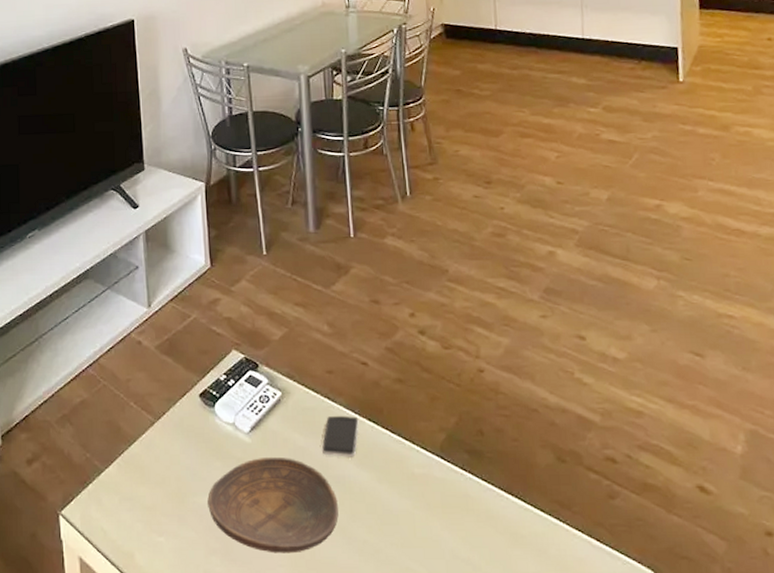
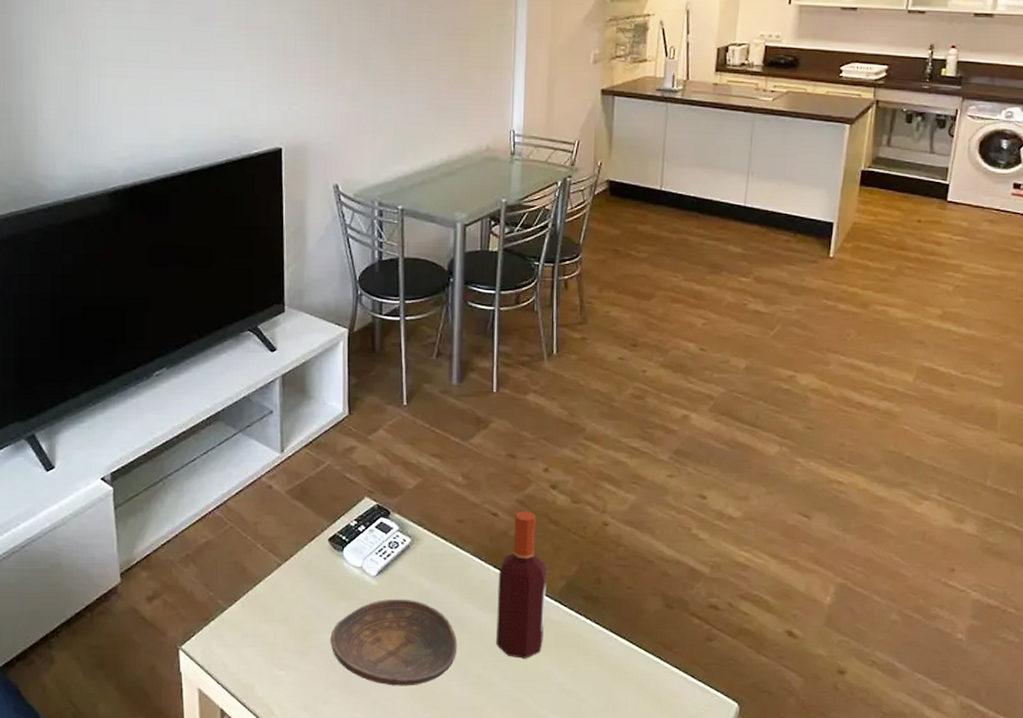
smartphone: present [321,416,359,457] -> none [445,563,484,601]
bottle: none [374,358,429,521] -> present [496,510,547,659]

